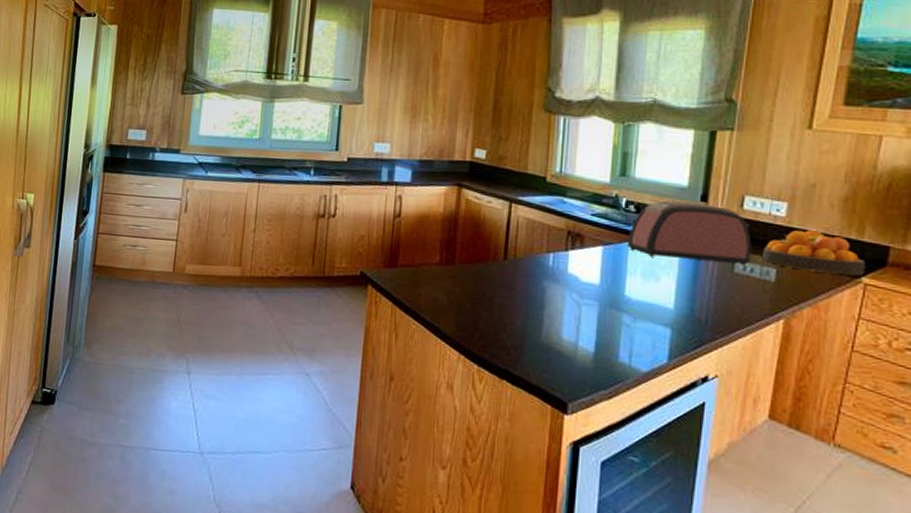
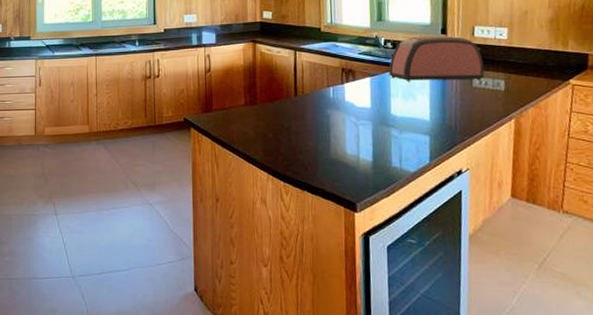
fruit bowl: present [763,230,865,276] -> none [493,47,572,80]

